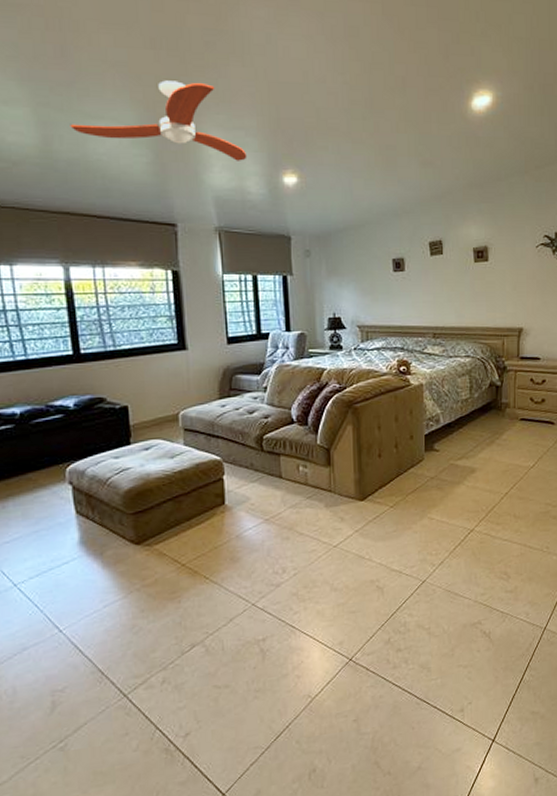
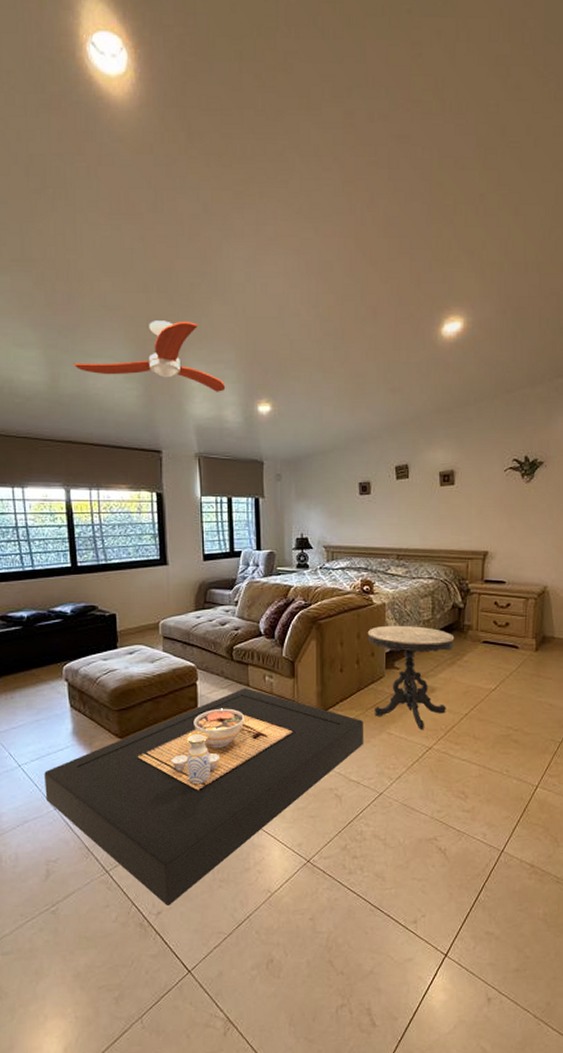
coffee table: none [46,480,405,725] -> present [44,688,364,905]
side table: none [405,405,493,512] -> present [367,625,455,730]

